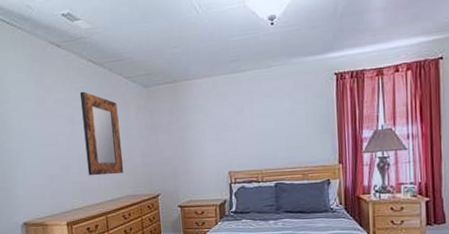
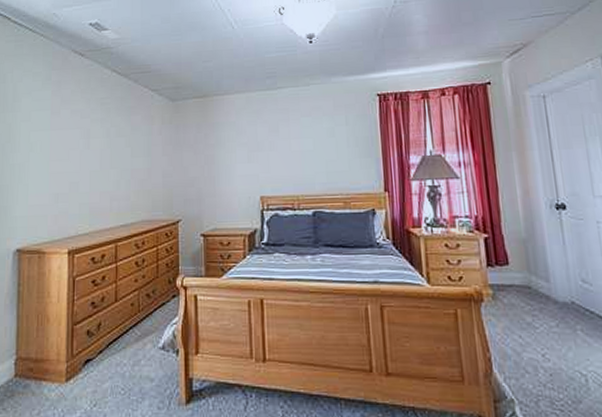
home mirror: present [79,91,124,176] -> none [99,102,141,197]

